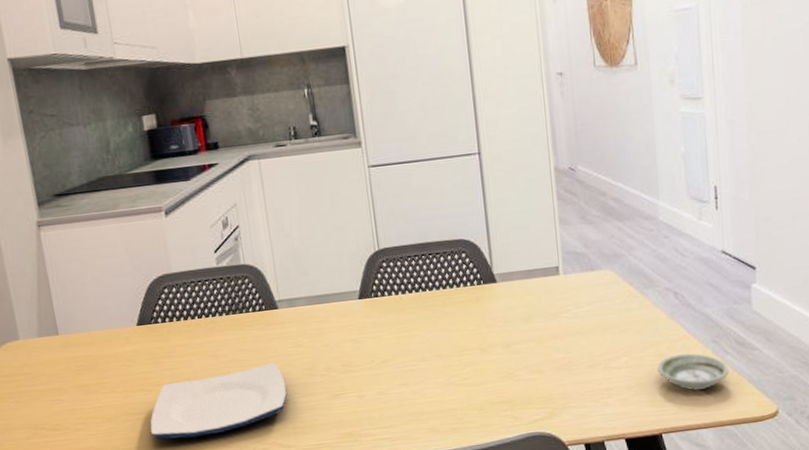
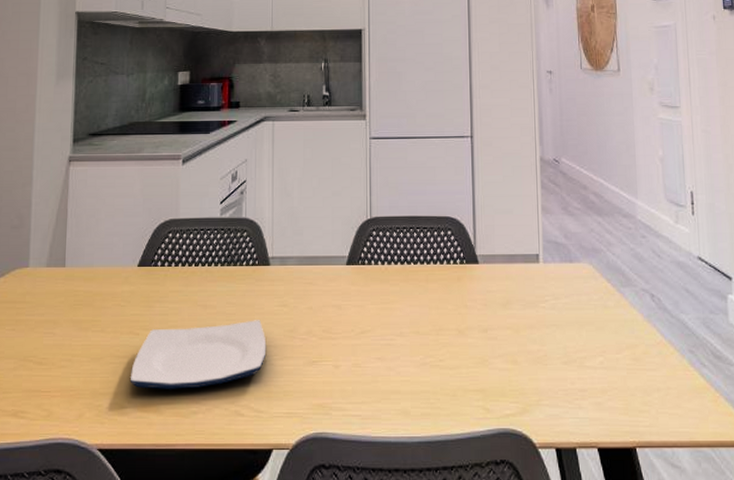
saucer: present [656,353,729,391] -> none [632,360,706,403]

